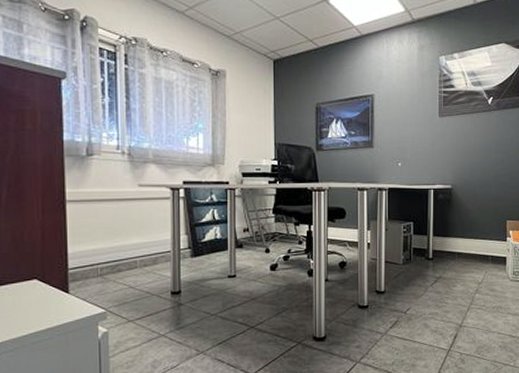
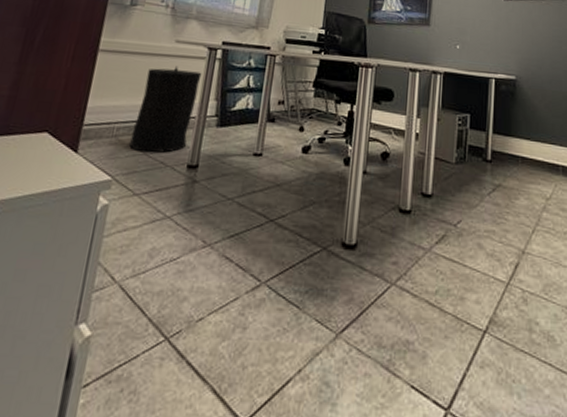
trash can: none [115,208,169,286] -> present [129,65,202,154]

